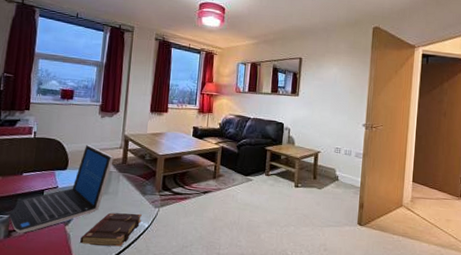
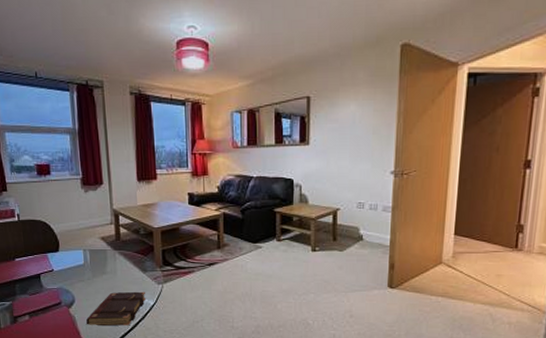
laptop: present [9,145,114,233] -> none [10,224,106,318]

